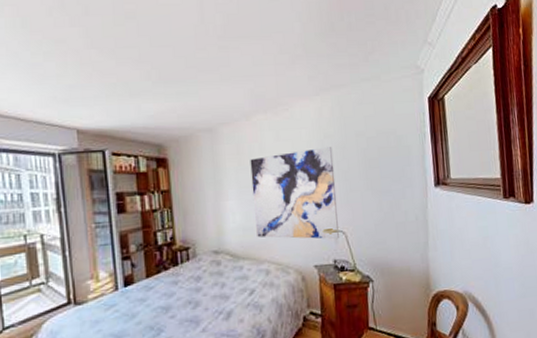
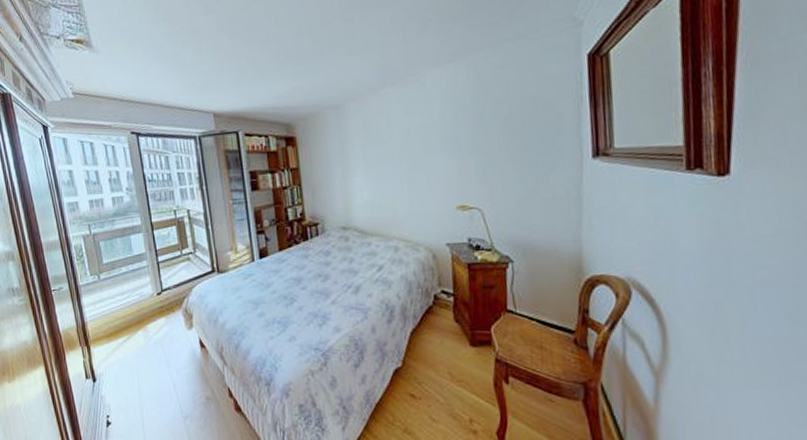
wall art: present [250,147,339,240] -> none [377,118,474,217]

